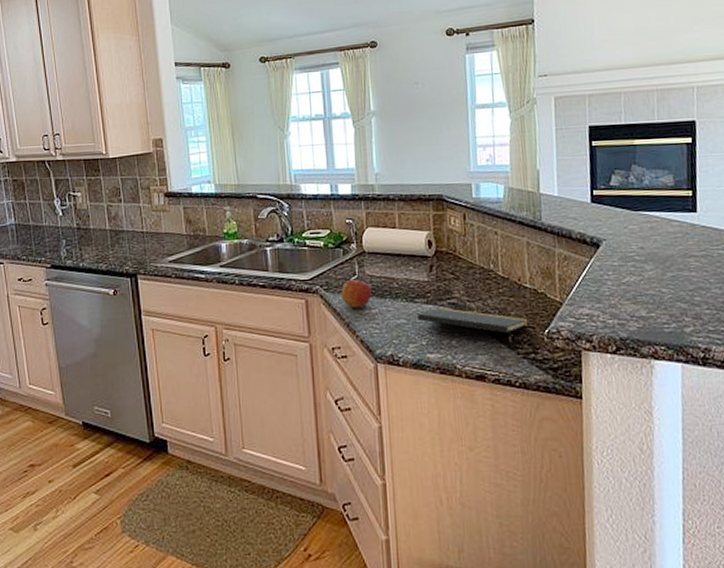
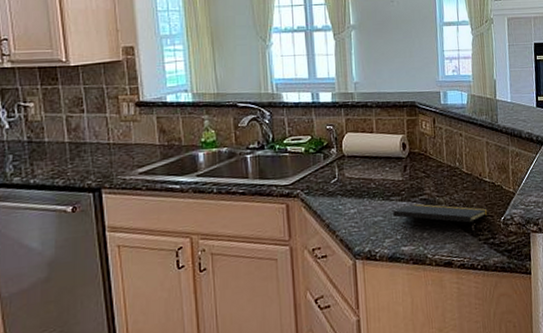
apple: present [340,278,372,307] -> none [321,181,351,209]

